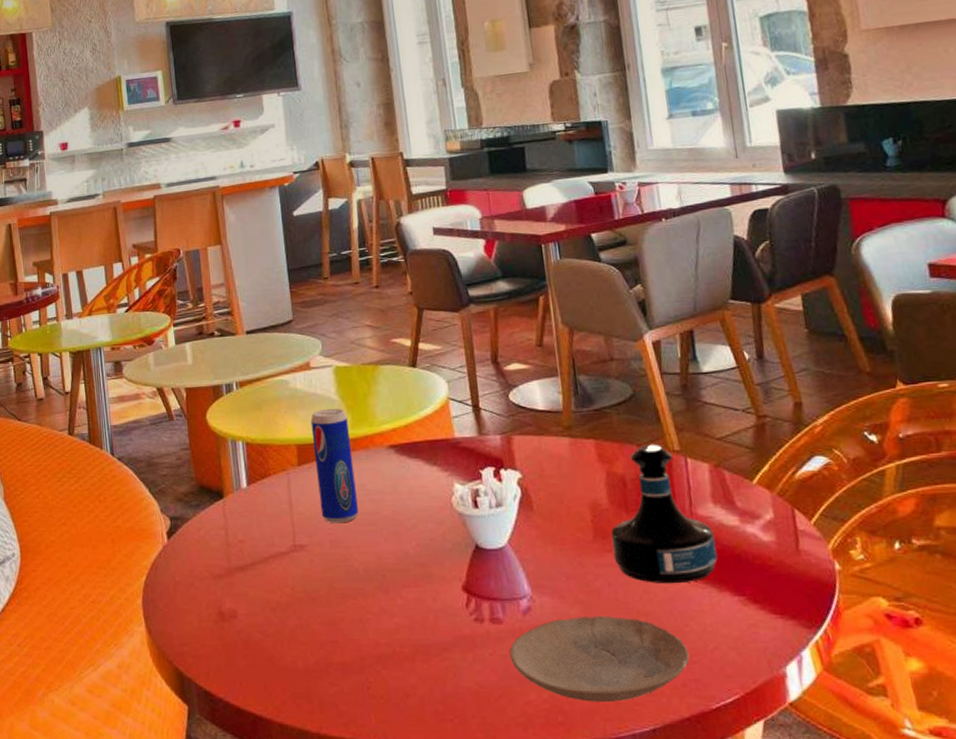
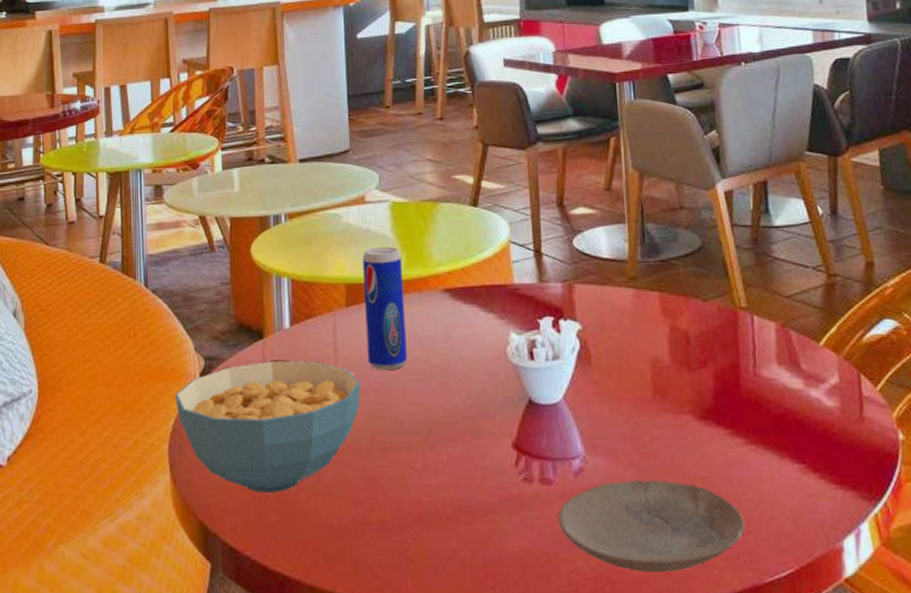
cereal bowl: none [145,517,317,641] -> present [175,361,361,494]
tequila bottle: present [610,444,718,584] -> none [670,299,779,449]

